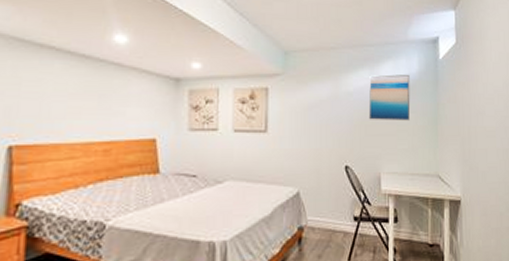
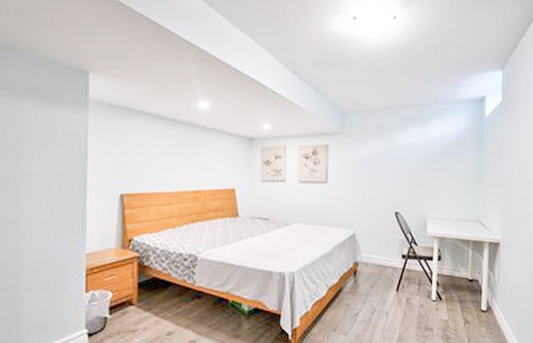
wall art: present [368,74,411,121] -> none [417,131,456,173]

